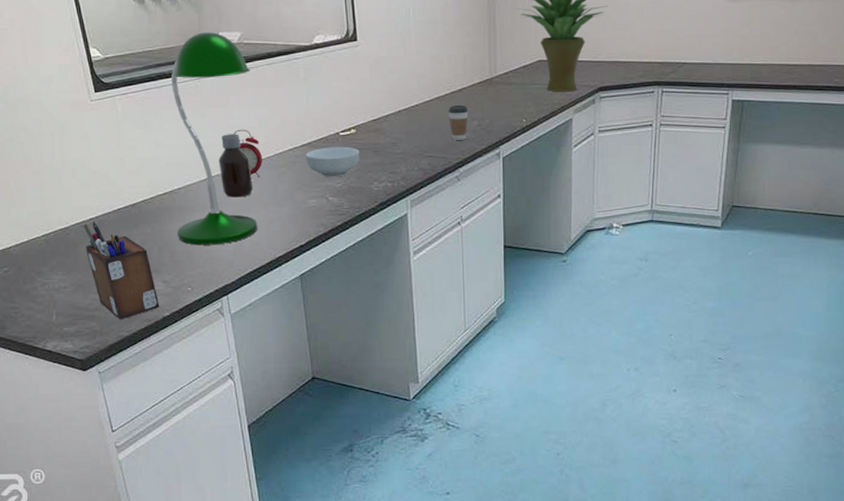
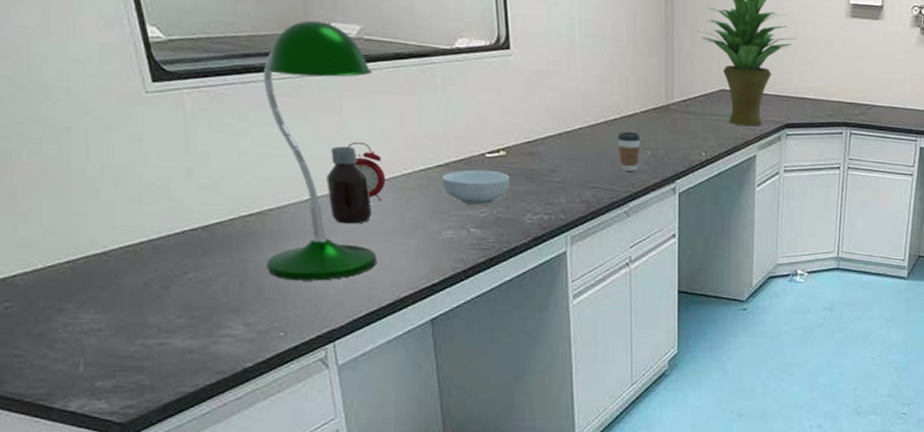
desk organizer: present [83,221,160,320] -> none [129,245,239,372]

